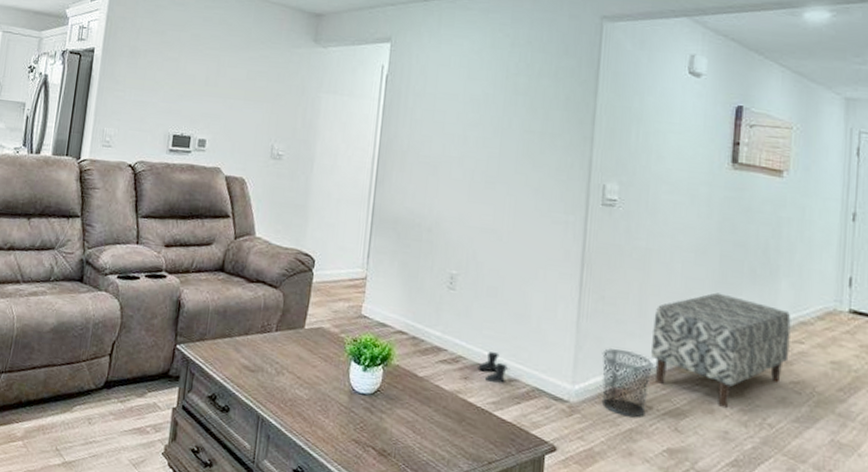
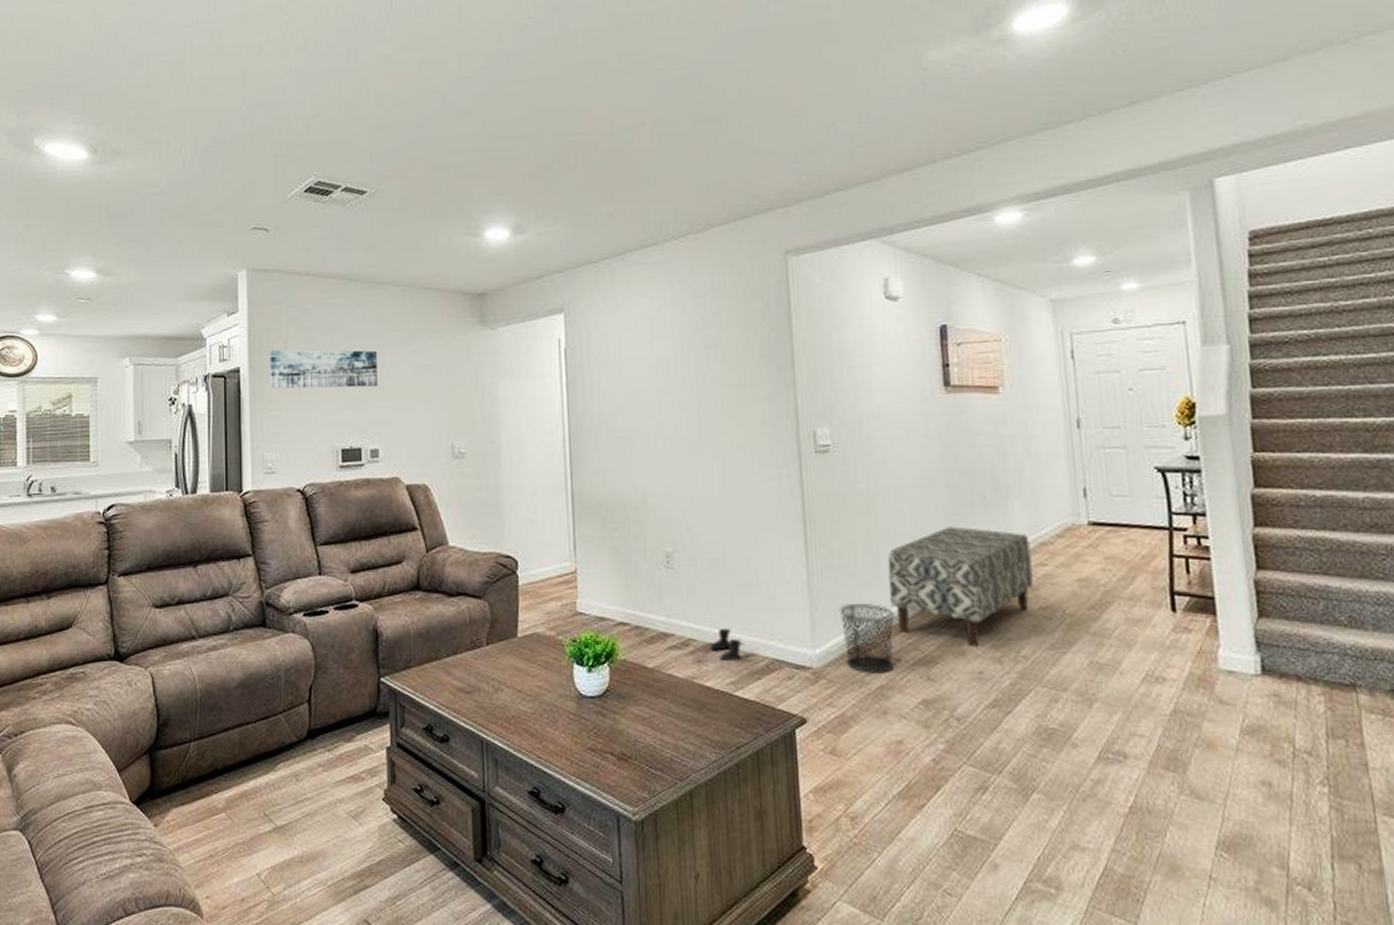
wall art: none [118,36,217,83] -> present [269,349,378,389]

